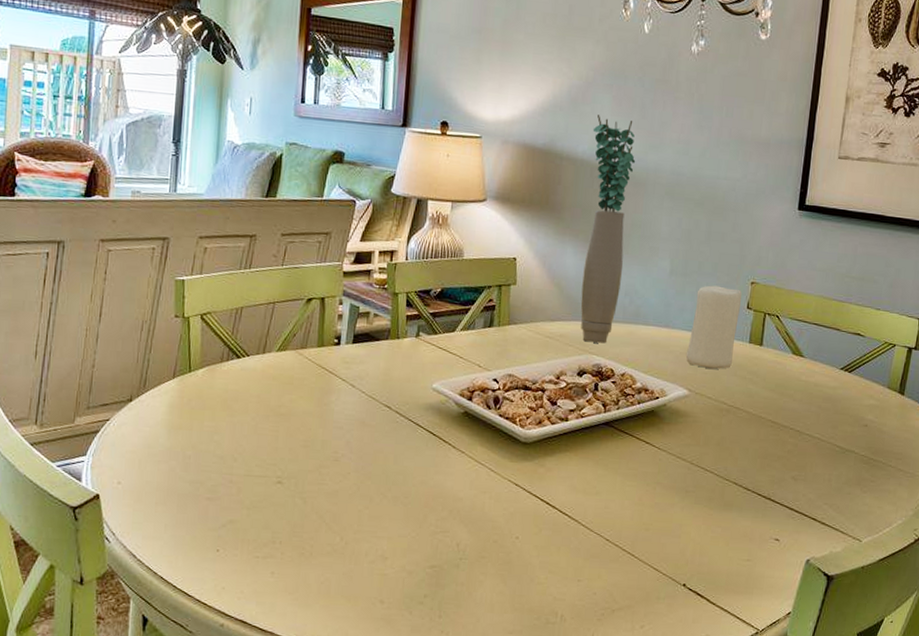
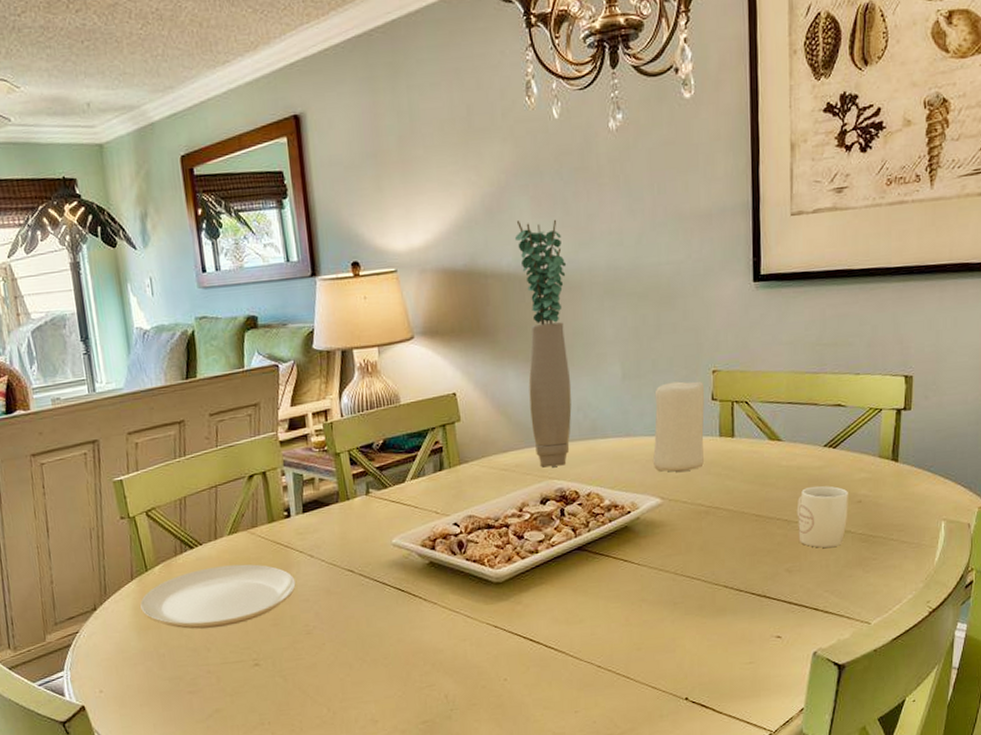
plate: none [176,379,333,440] -> present [140,564,296,629]
mug: none [807,403,858,464] -> present [796,485,849,549]

